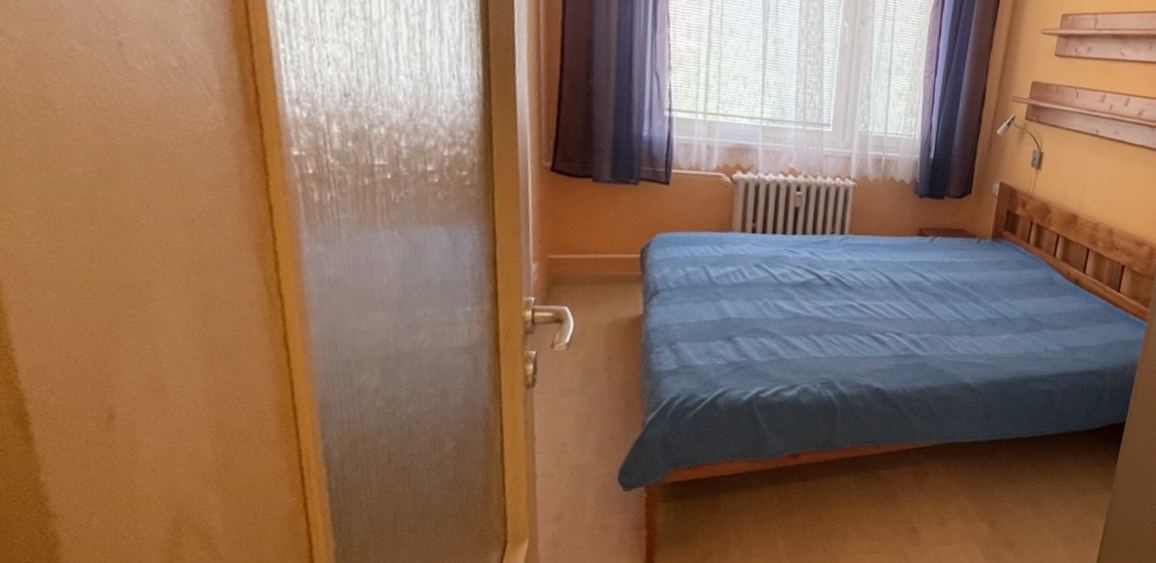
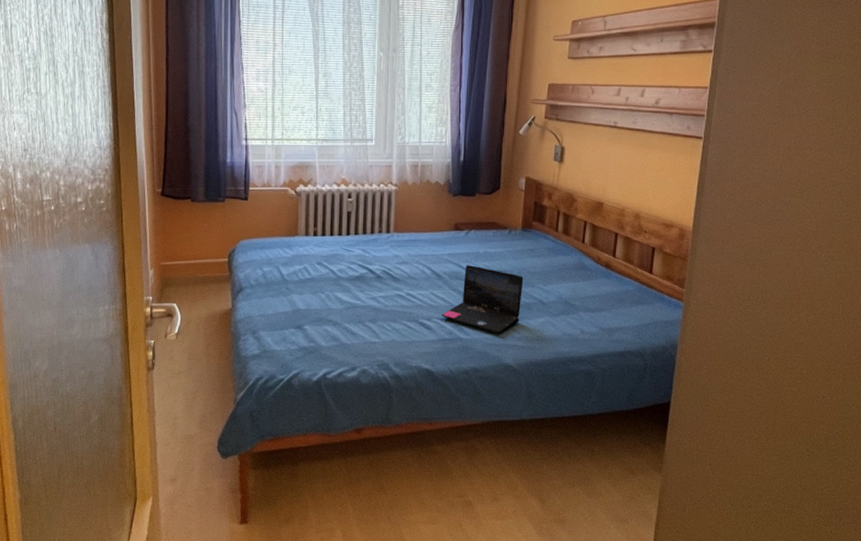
laptop: none [897,275,990,351] -> present [441,265,524,334]

